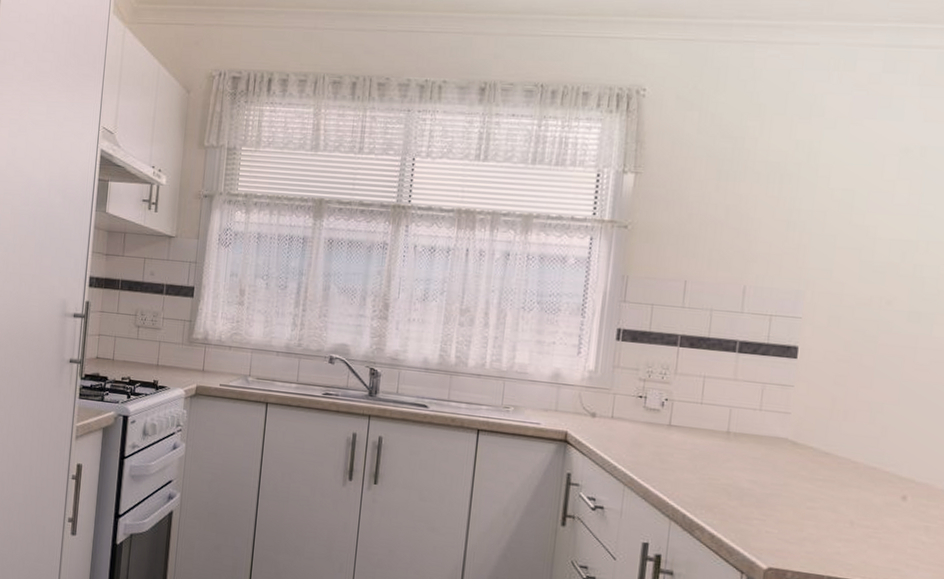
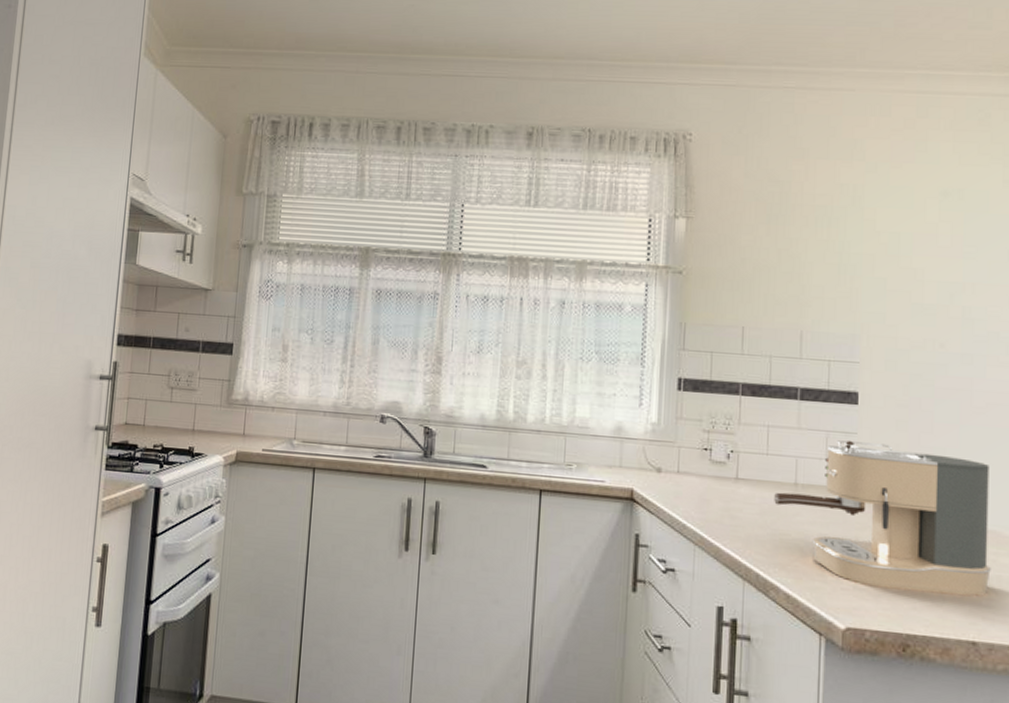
coffee maker: none [705,392,928,545] -> present [774,440,991,596]

